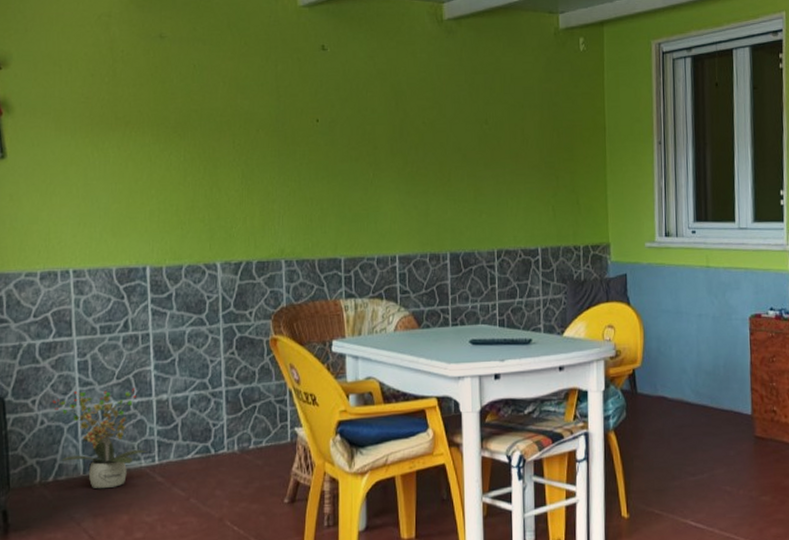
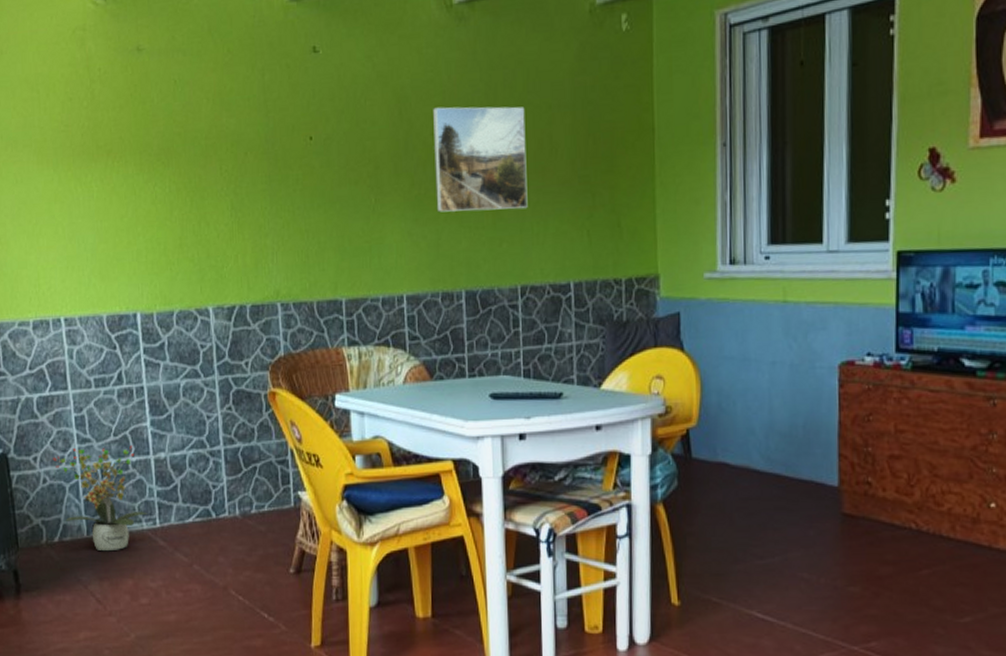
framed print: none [425,101,504,187] -> present [433,106,528,213]

